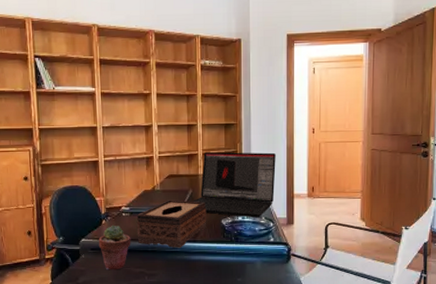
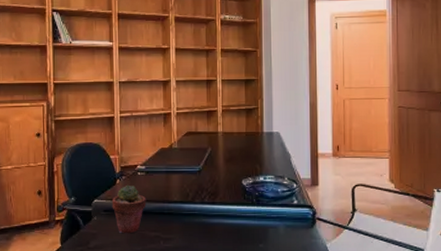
tissue box: present [136,200,207,248] -> none [152,158,227,211]
laptop: present [192,152,276,218] -> none [211,108,299,178]

